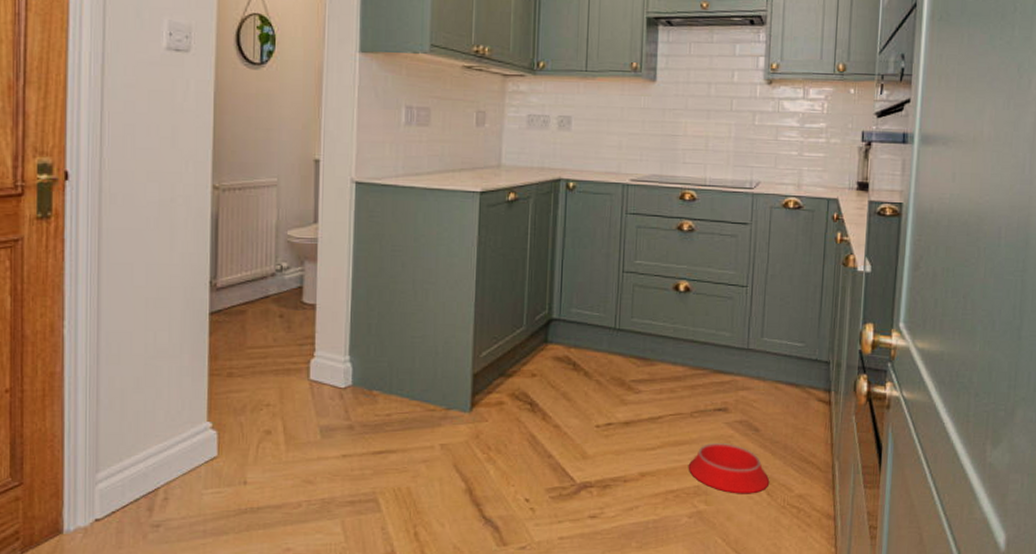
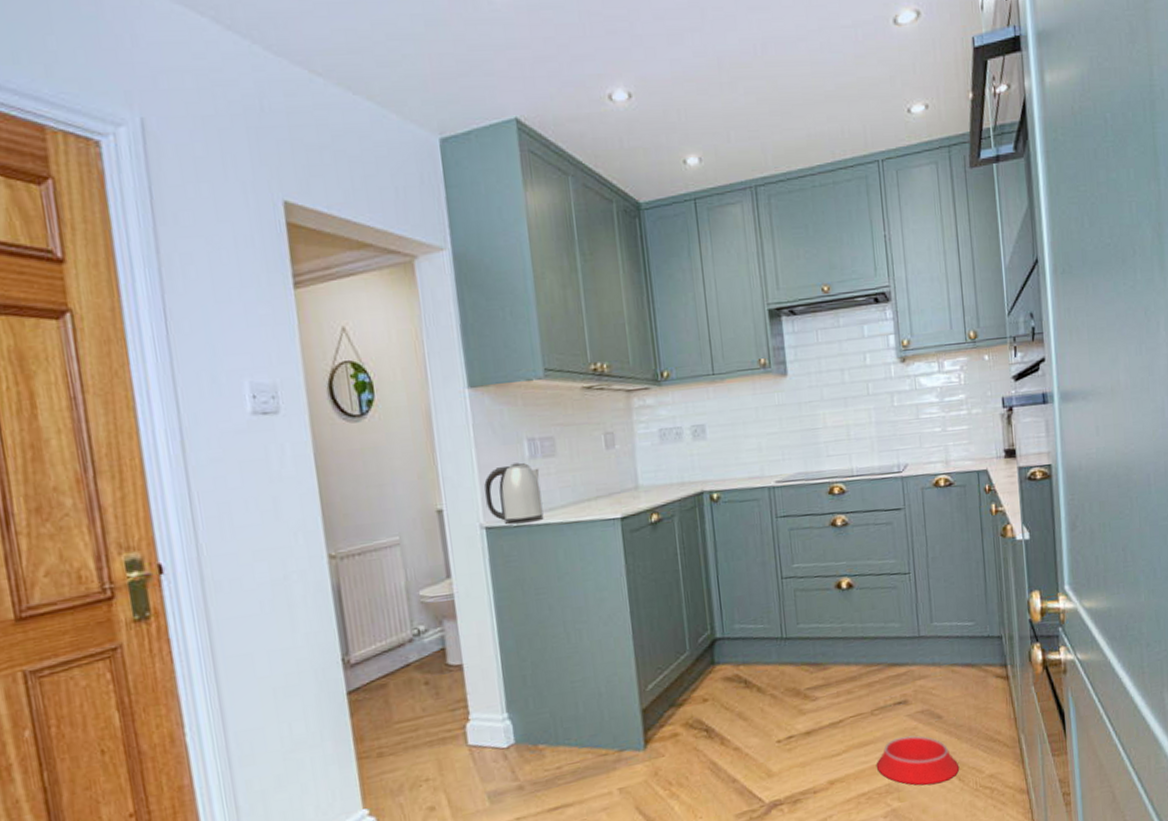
kettle: none [360,127,412,184] -> present [484,462,544,525]

